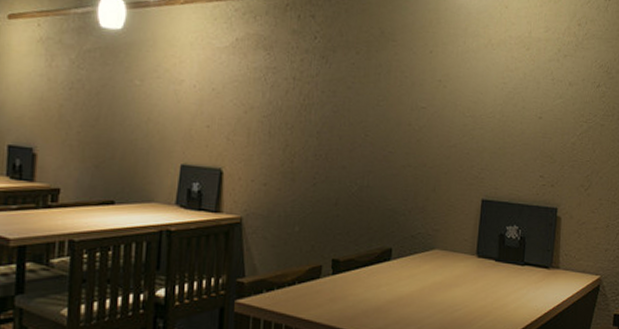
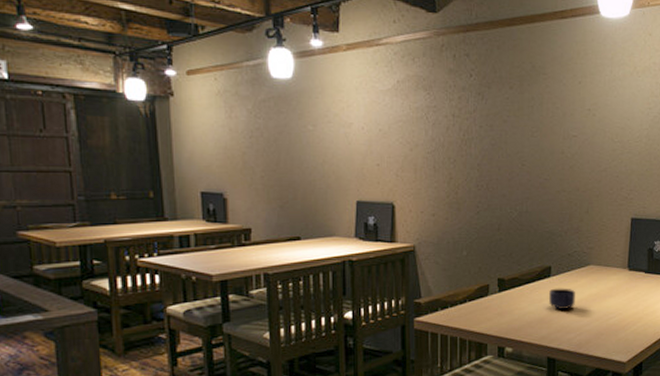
mug: none [388,273,417,298] -> present [549,288,575,309]

